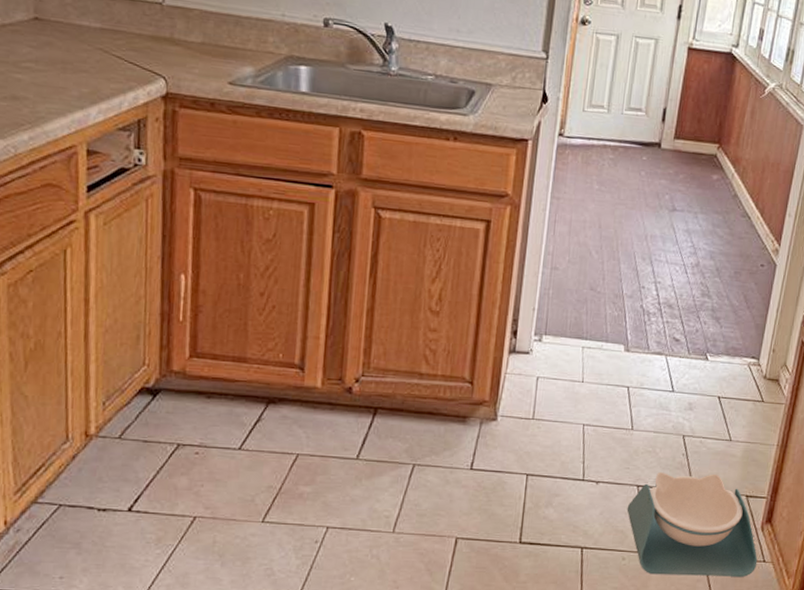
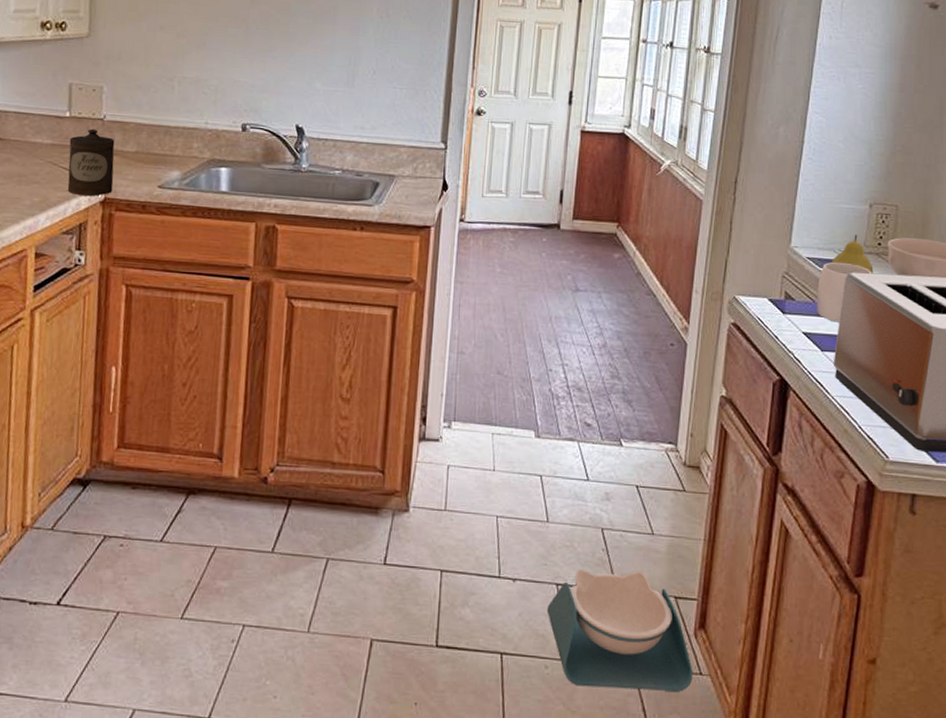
canister: none [122,13,177,90] -> present [67,128,115,196]

